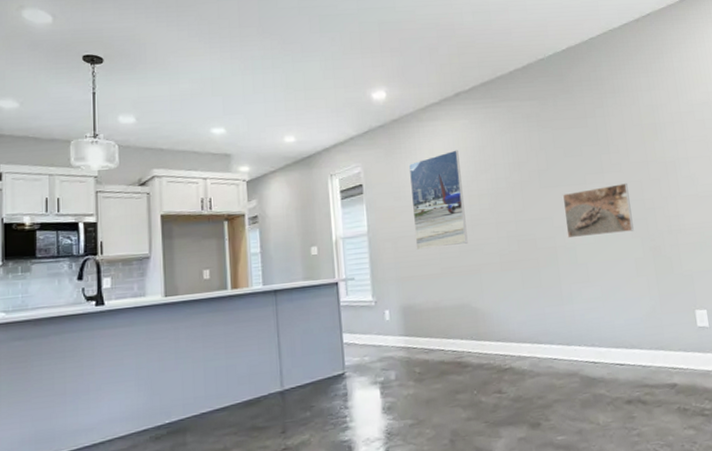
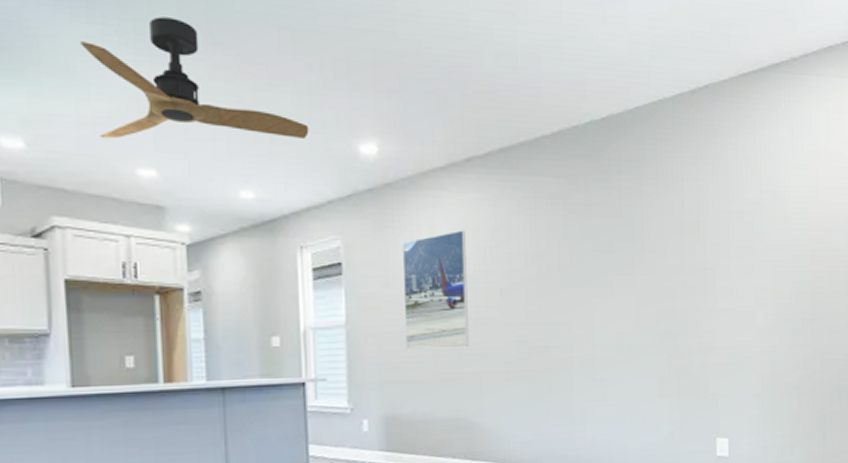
ceiling fan: none [172,19,334,110] -> present [79,16,309,139]
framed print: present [562,182,634,239] -> none [584,288,661,349]

